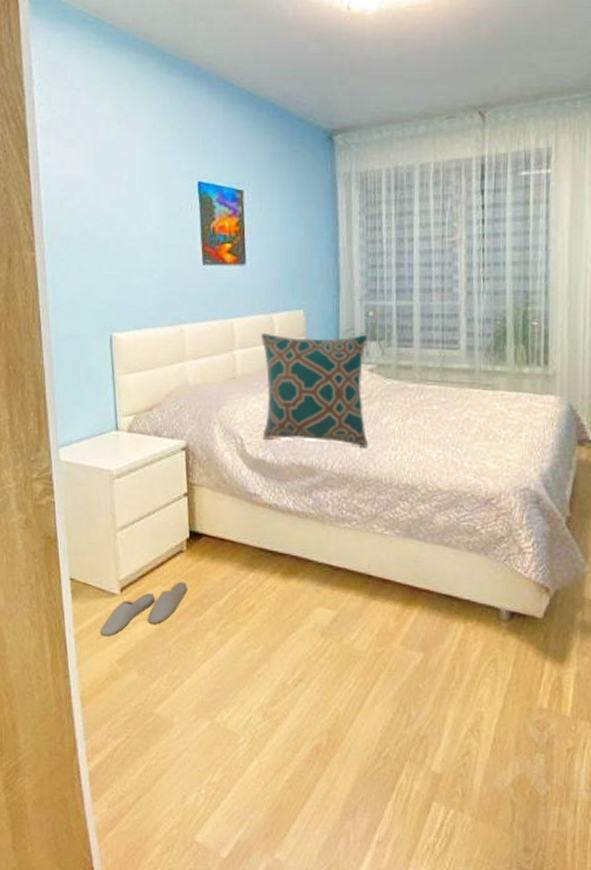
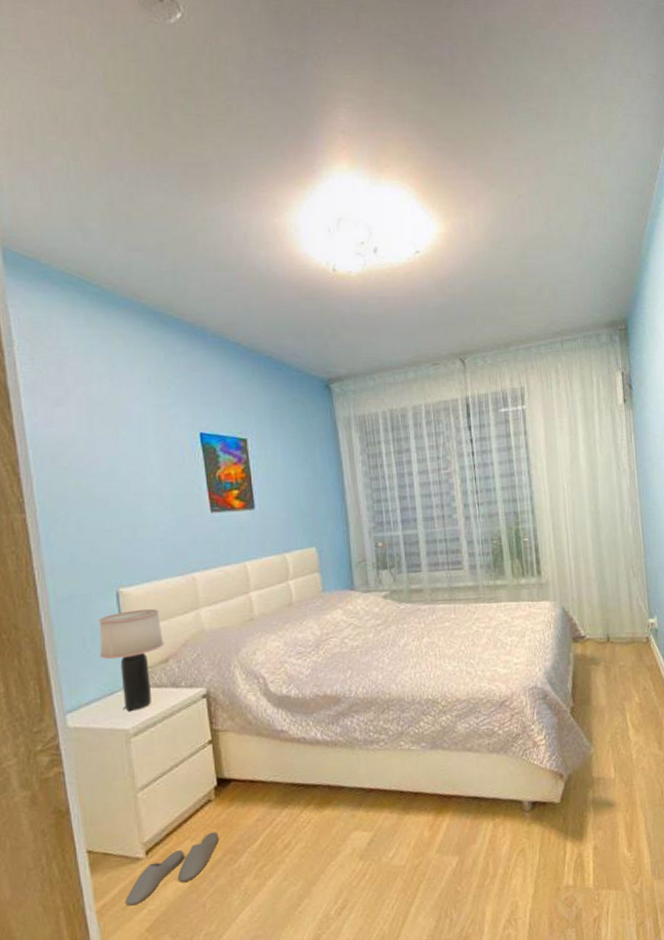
table lamp: none [91,355,150,454] -> present [98,608,165,712]
pillow: present [261,332,369,448] -> none [275,564,389,674]

